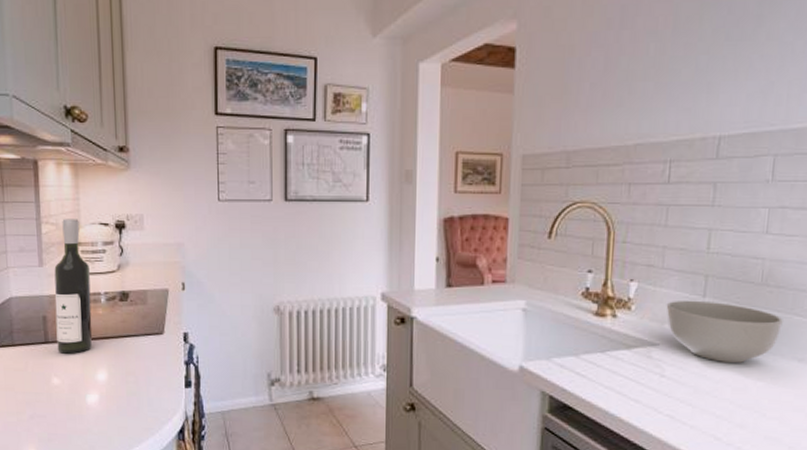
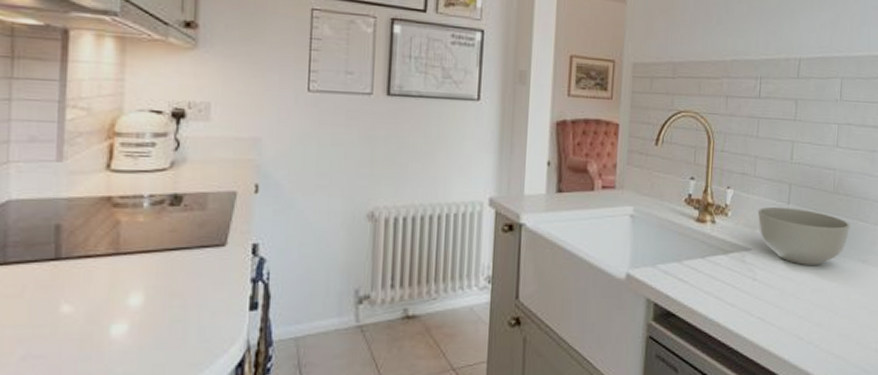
bottle: present [54,219,93,354] -> none [73,103,131,273]

